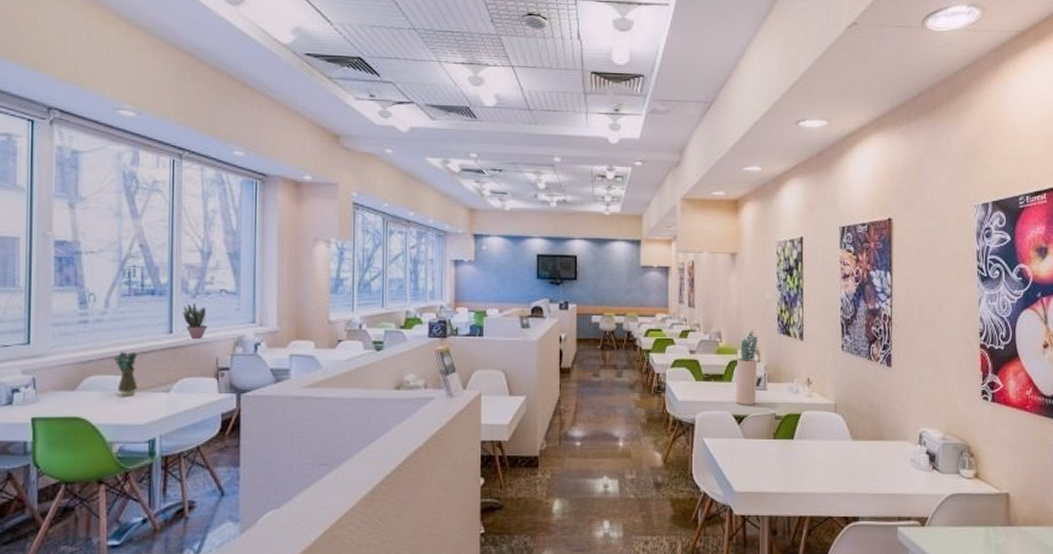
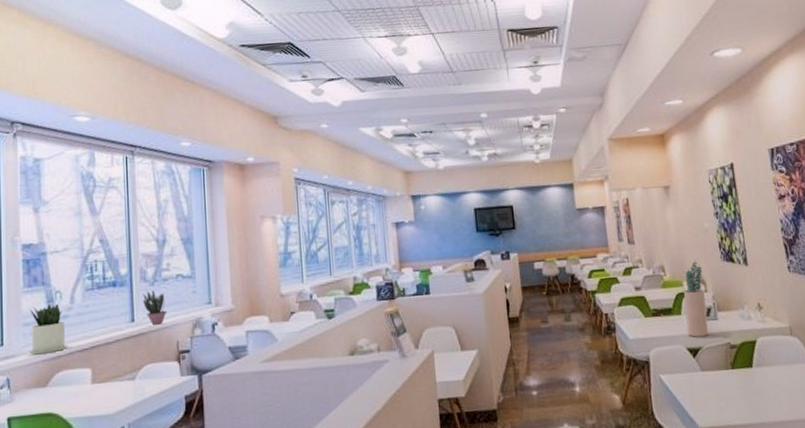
planter: none [57,305,101,357] -> present [29,304,69,355]
vase: present [114,350,138,398] -> none [81,343,105,390]

